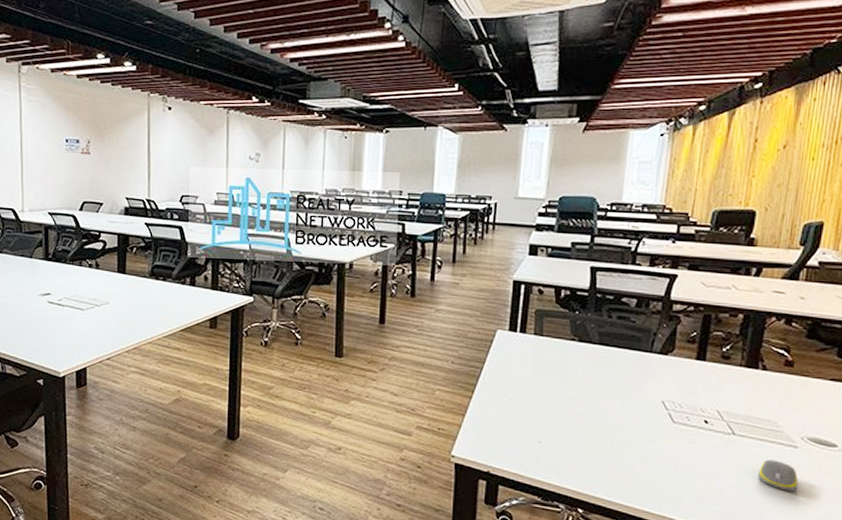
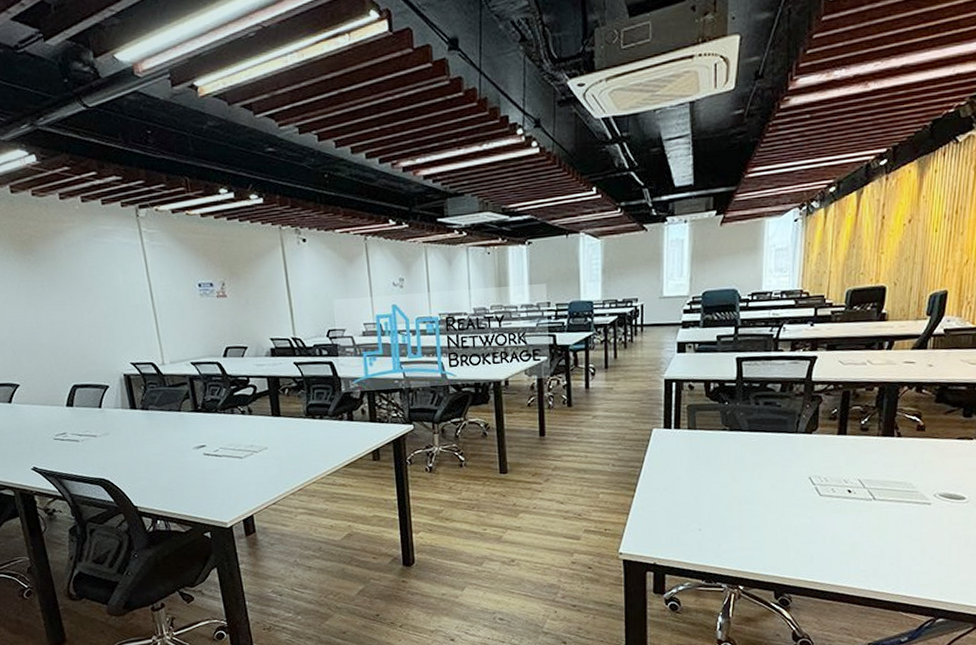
computer mouse: present [758,459,799,492] -> none [897,518,933,545]

